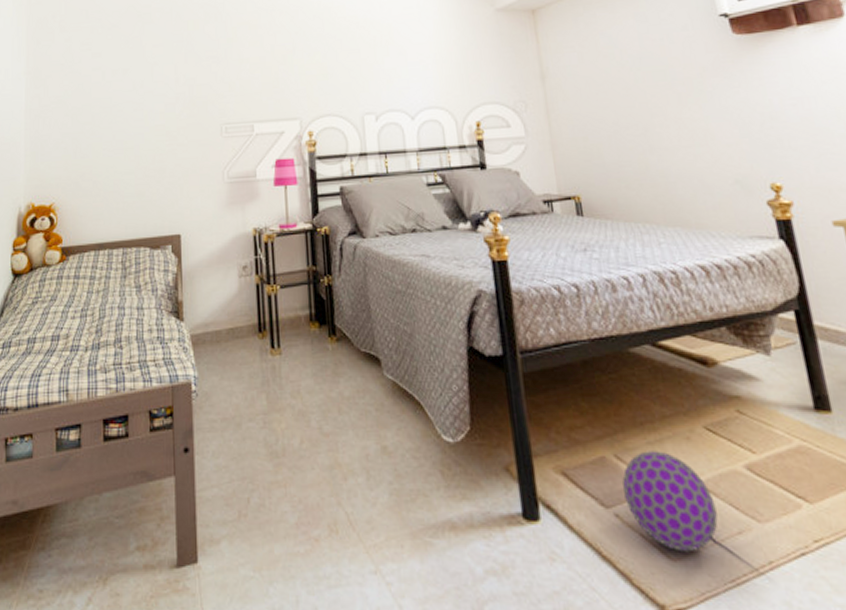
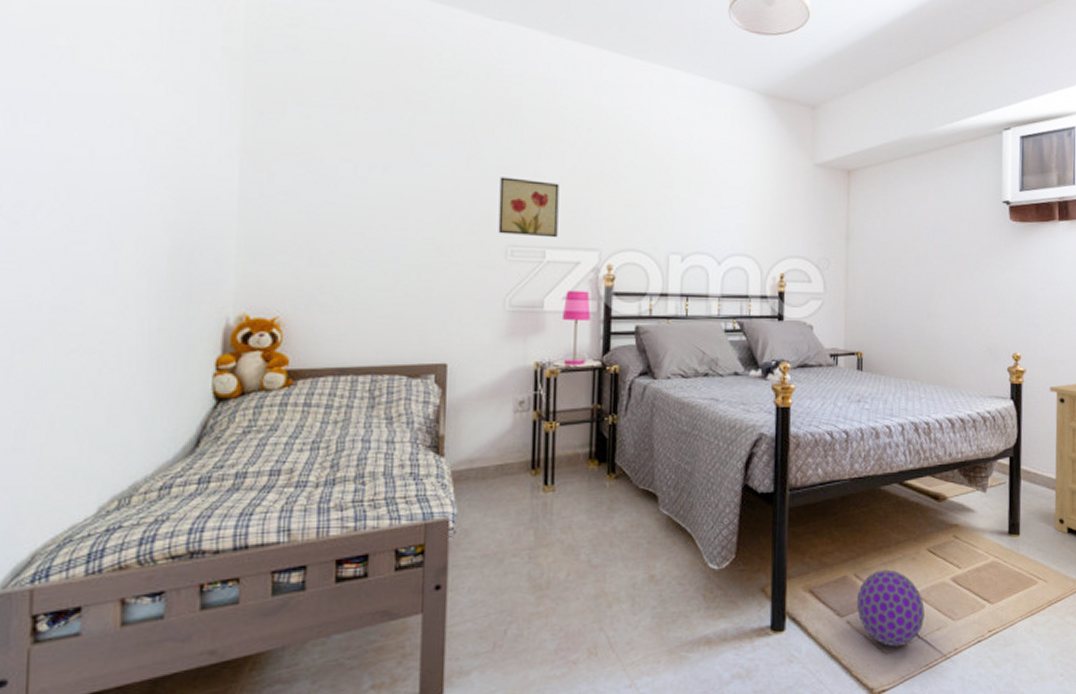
wall art: none [211,63,263,114] -> present [498,177,560,238]

